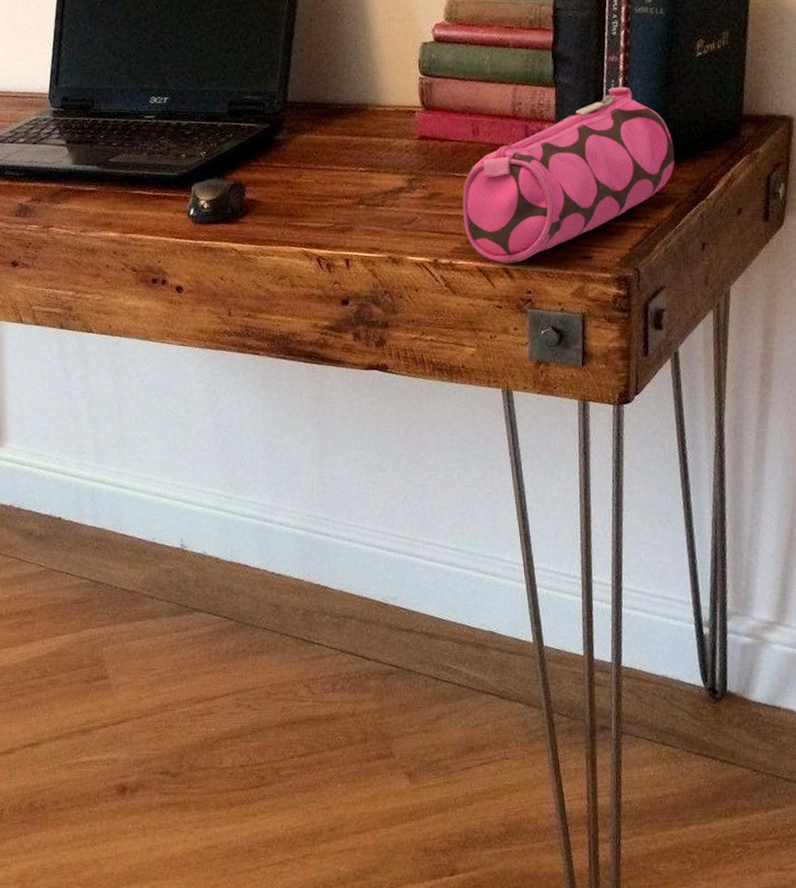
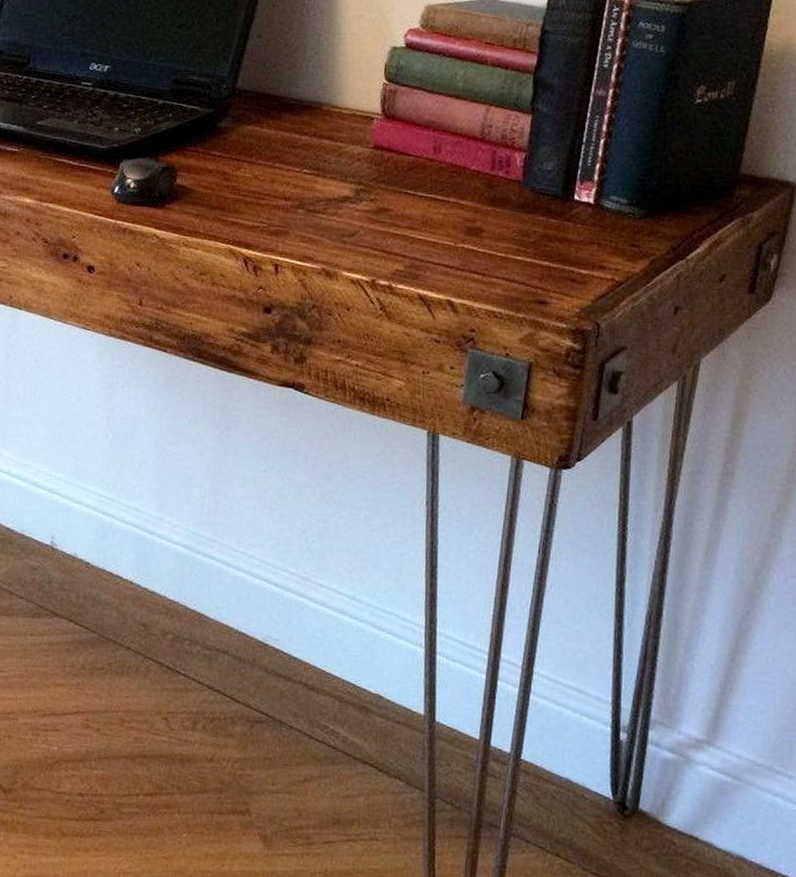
pencil case: present [462,87,675,264] -> none [410,124,657,297]

